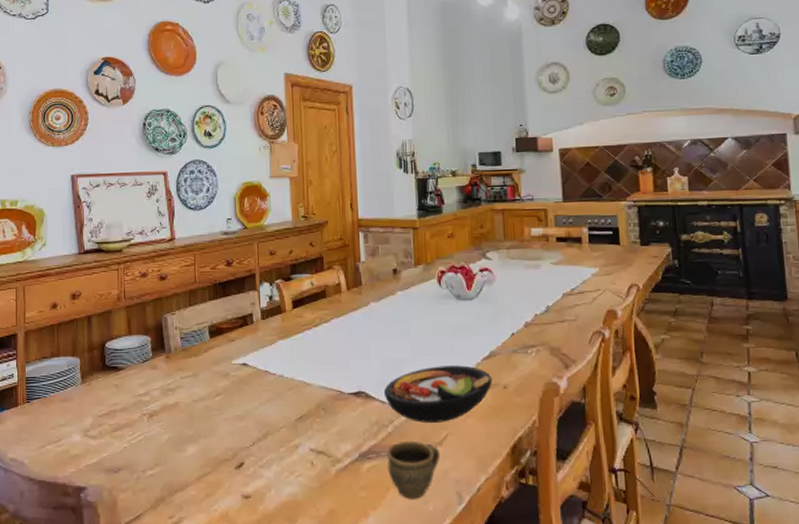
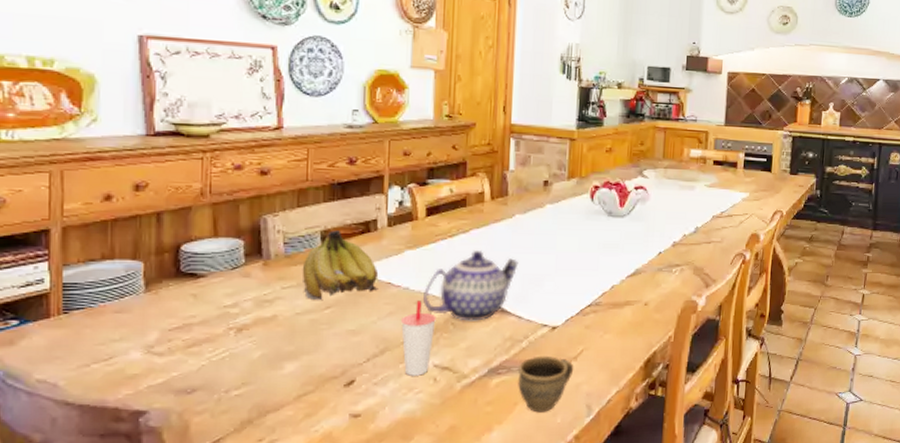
fruit: none [195,325,258,389] -> present [302,230,379,301]
cup: none [279,387,309,459] -> present [401,301,436,376]
teapot: none [296,339,377,407] -> present [423,251,519,321]
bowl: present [384,365,493,423] -> none [522,282,635,338]

